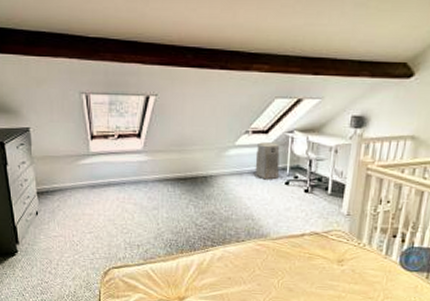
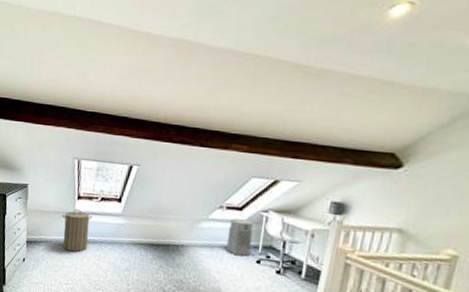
laundry hamper: none [75,150,110,197] -> present [62,209,92,252]

